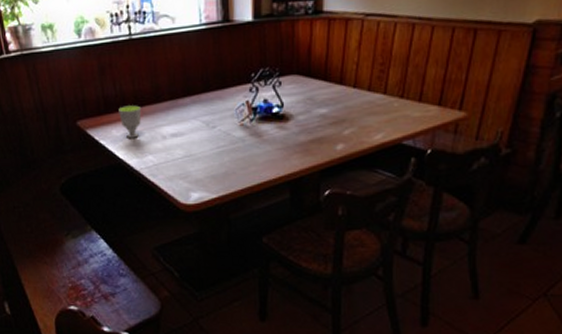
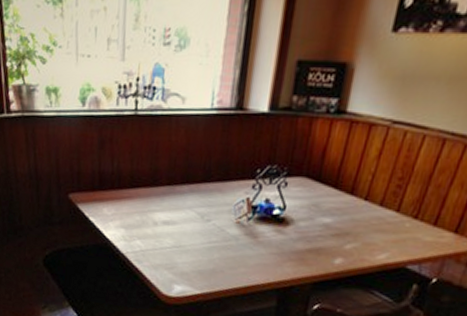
cup: present [118,105,142,138] -> none [112,184,137,220]

